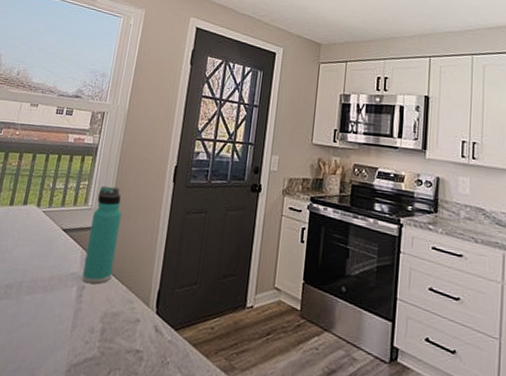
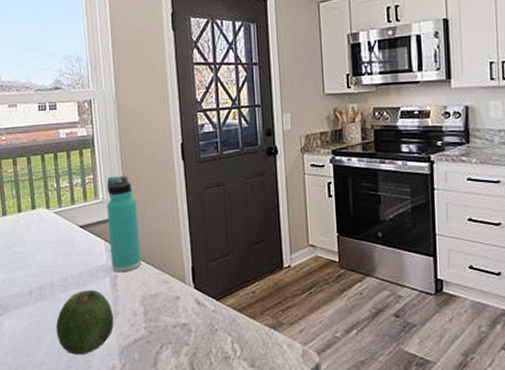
fruit: none [9,296,72,367] -> present [55,290,114,355]

